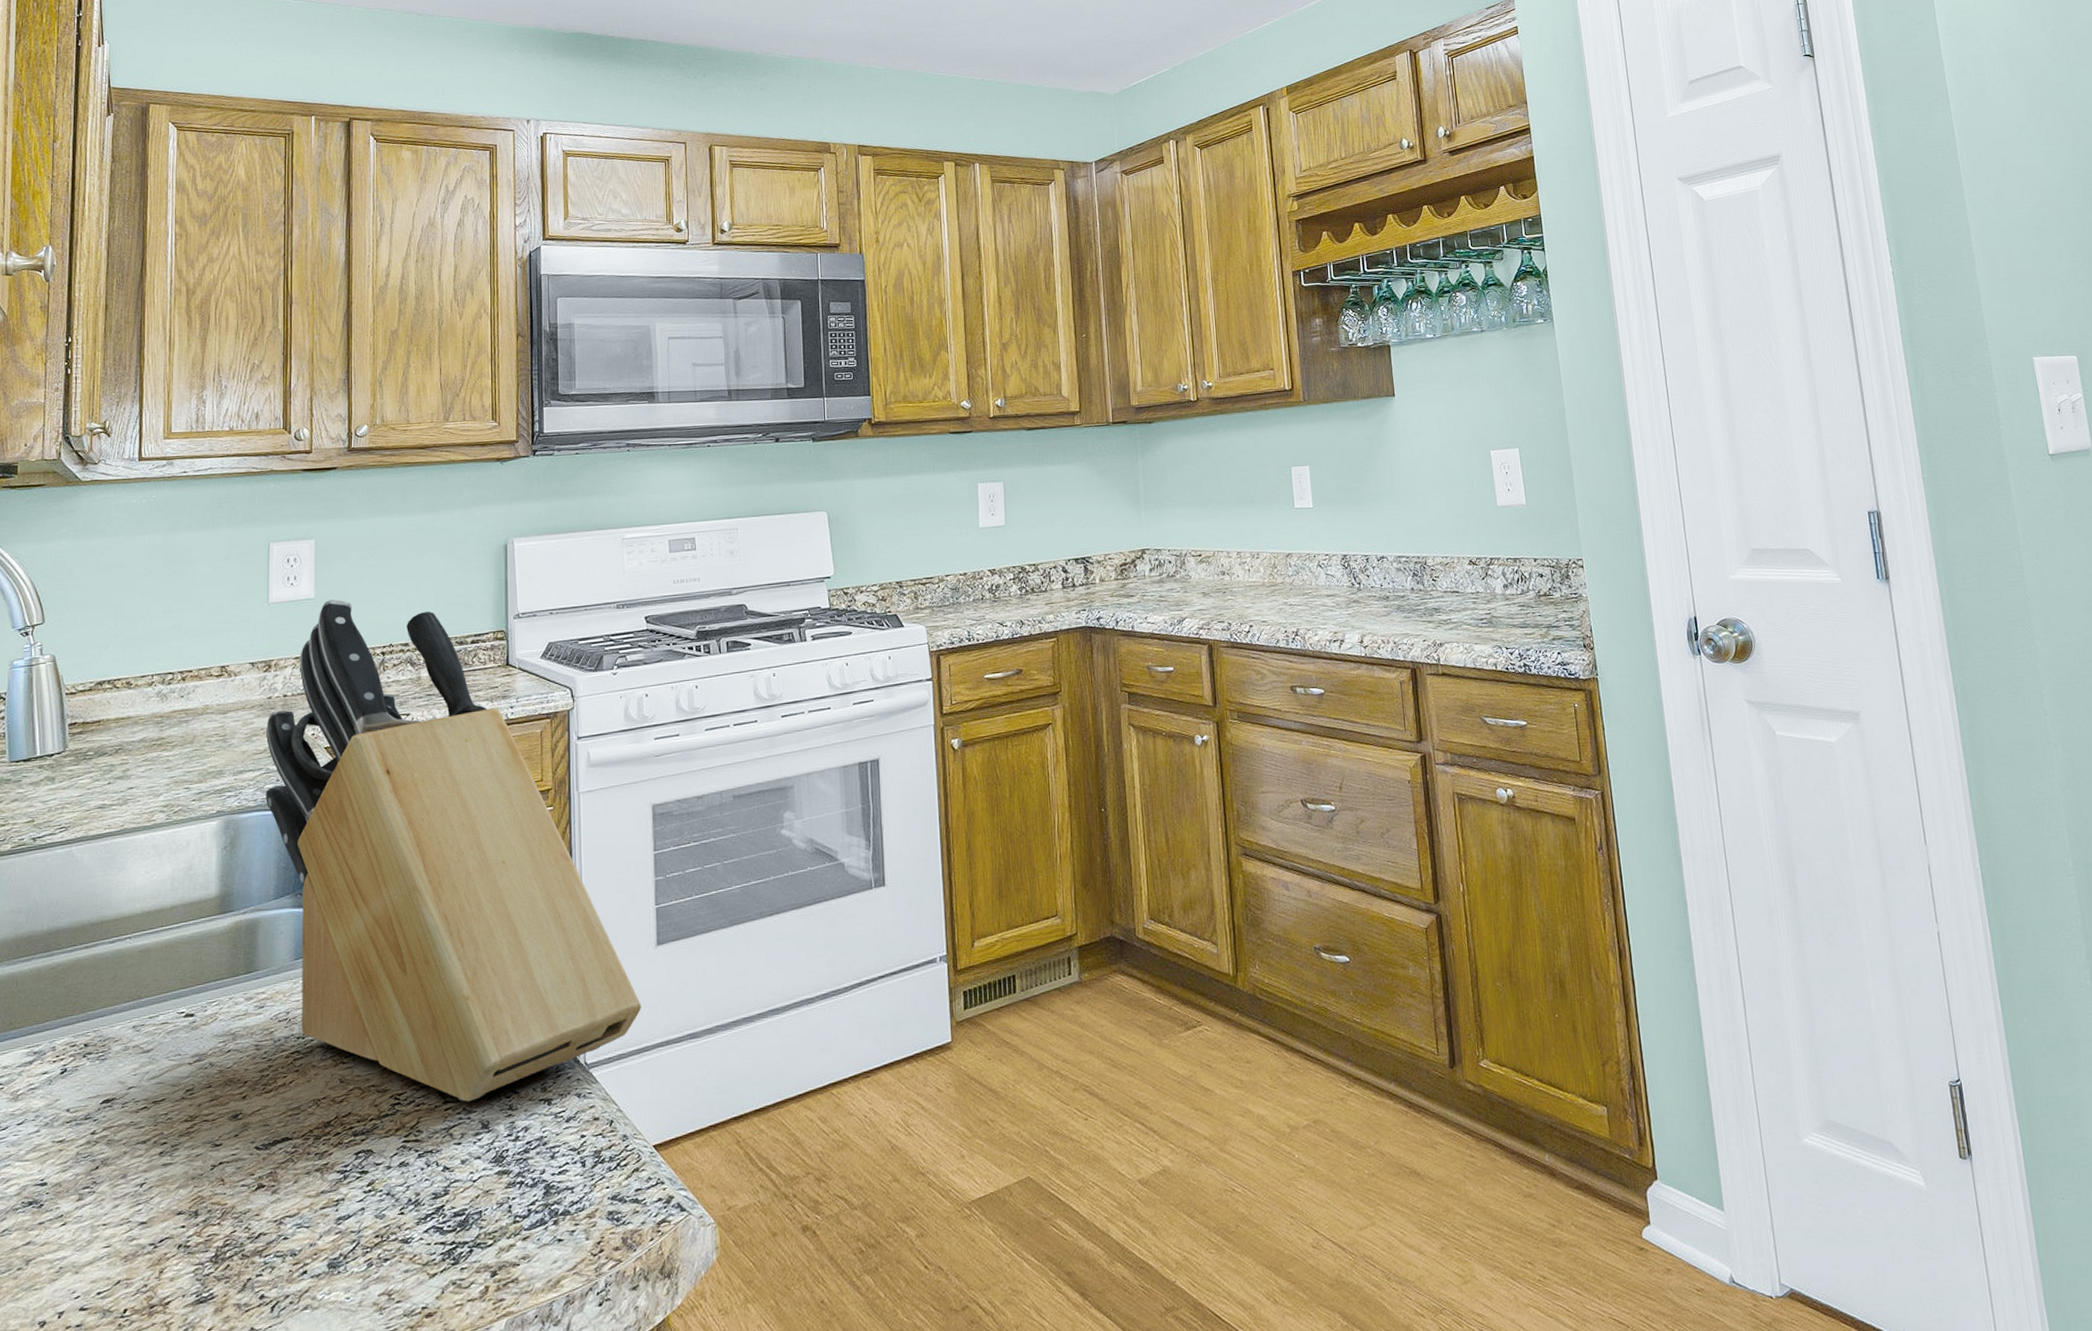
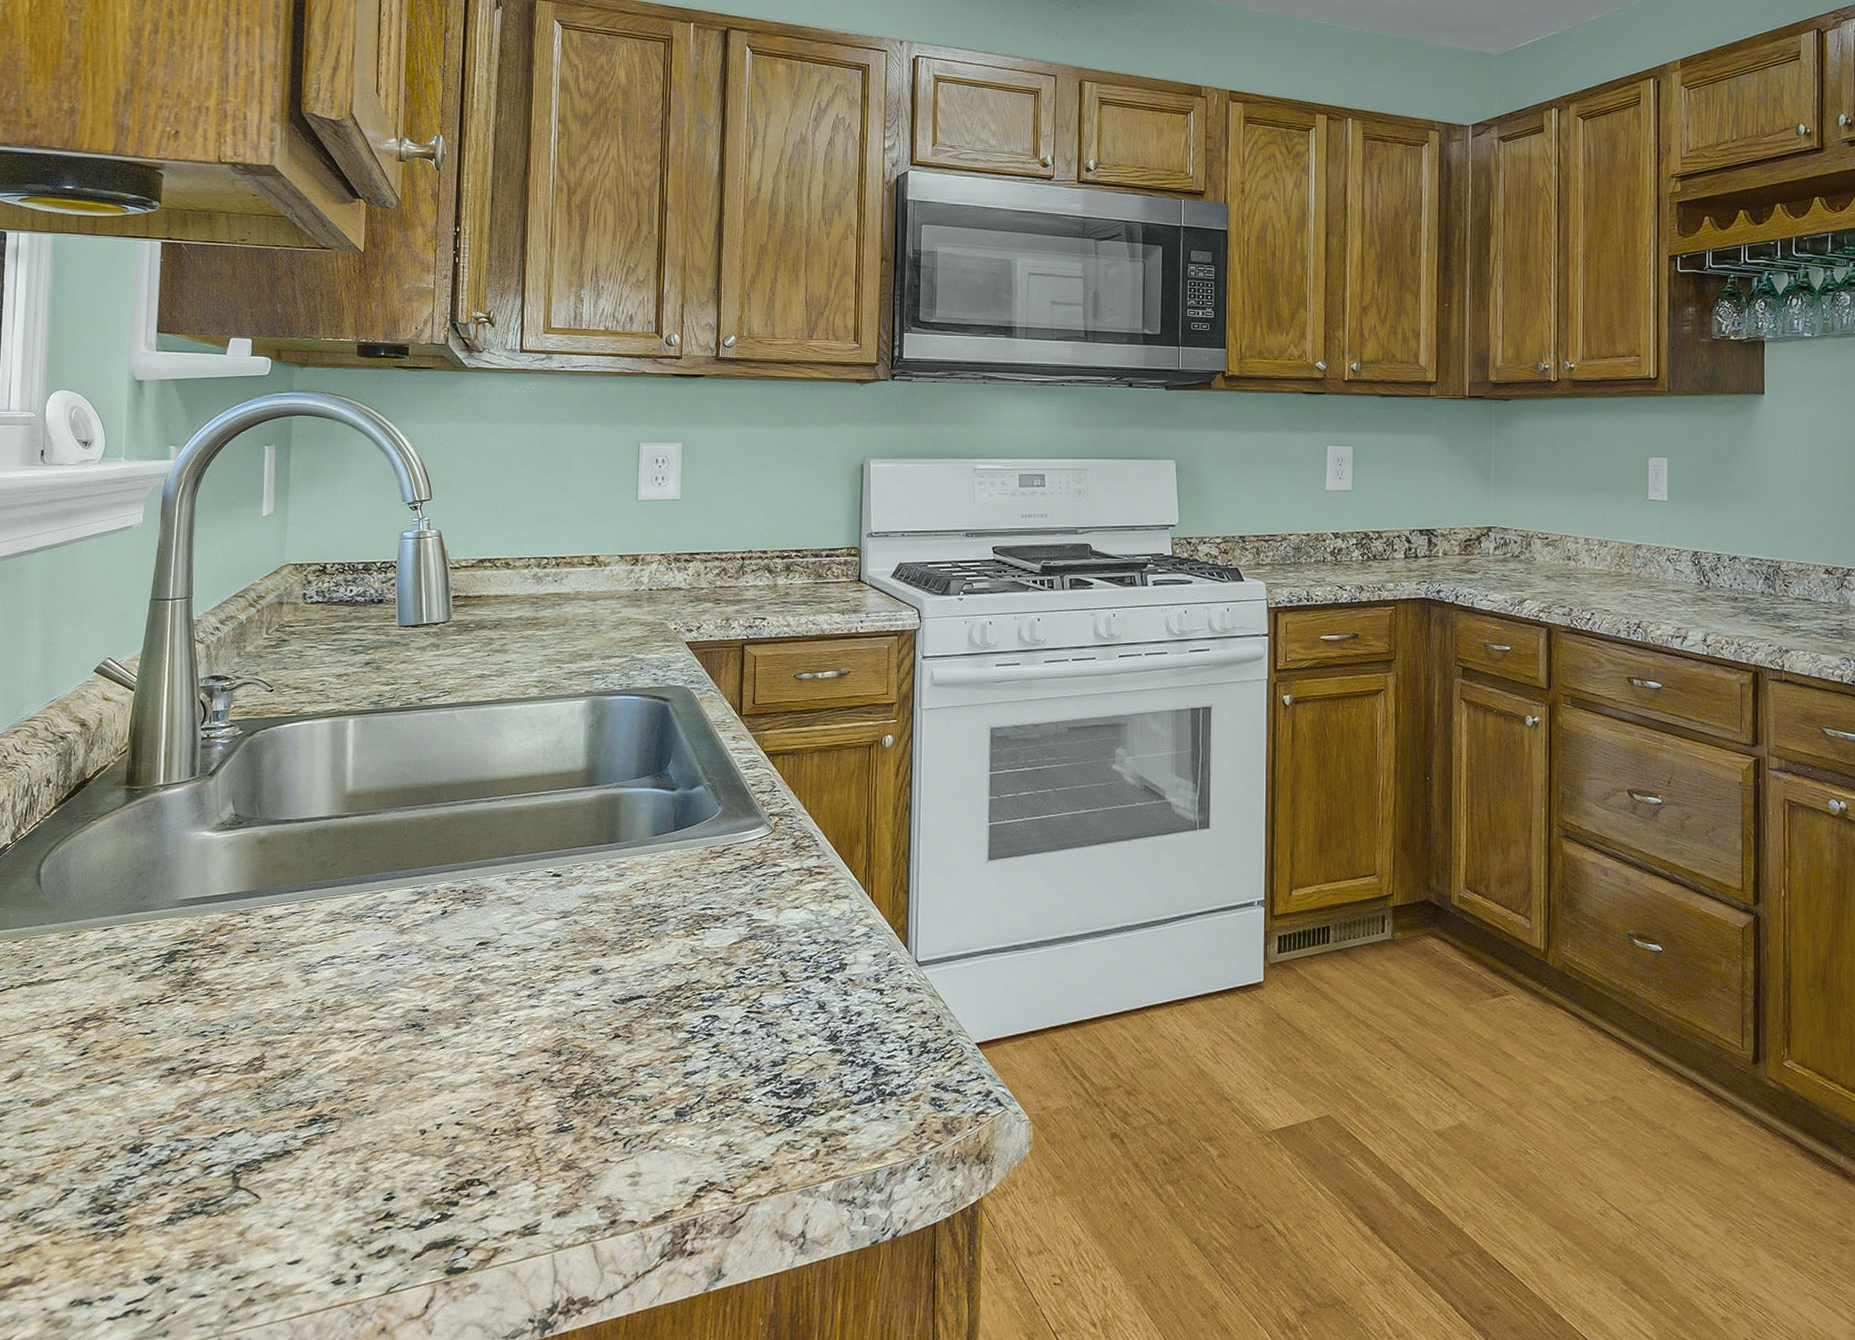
knife block: present [266,599,641,1102] -> none [630,502,971,983]

